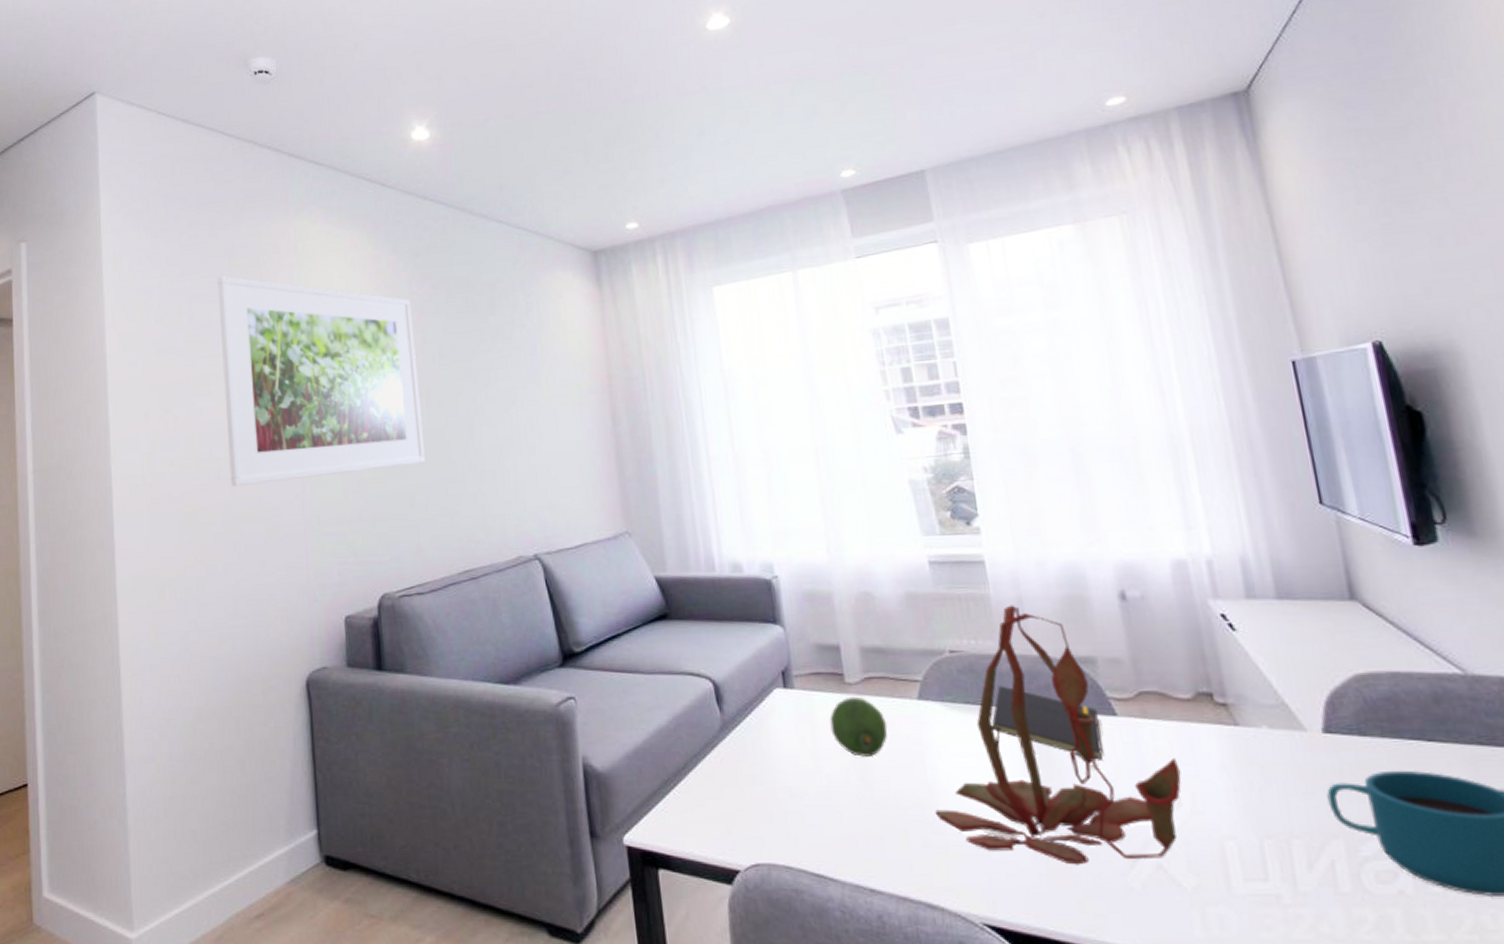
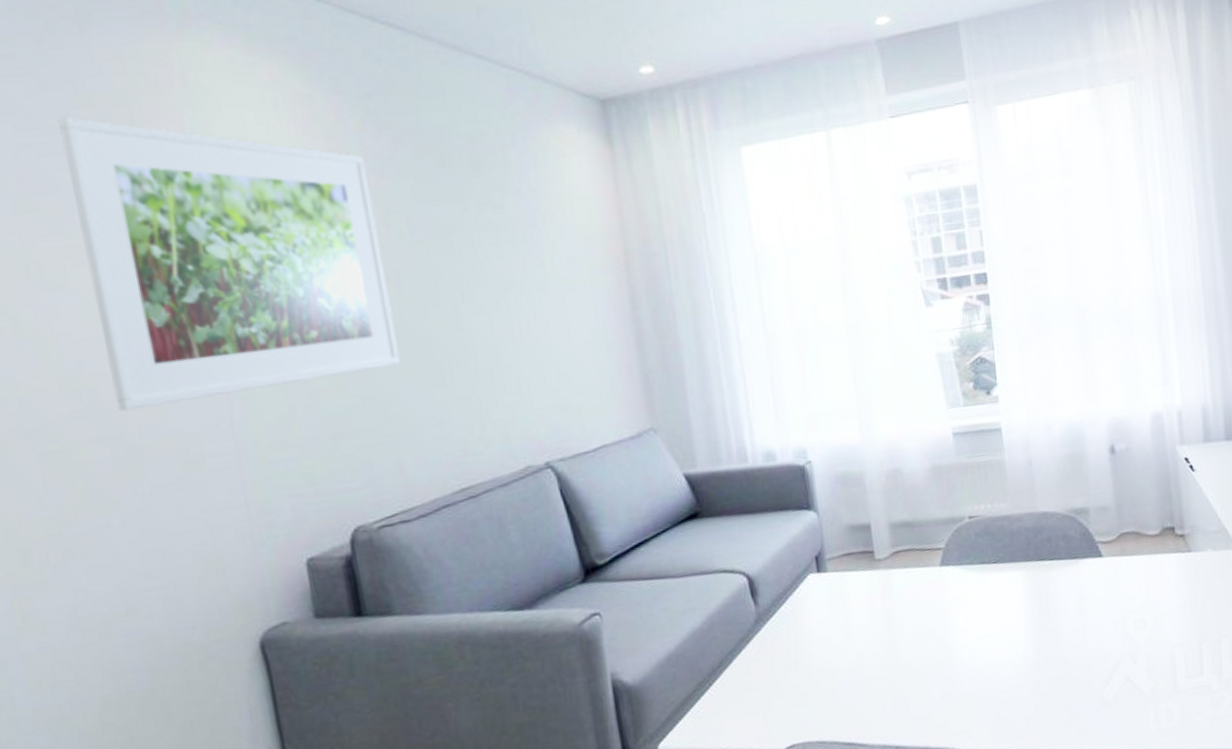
fruit: present [829,696,888,757] -> none [860,571,914,628]
plant: present [935,605,1182,865] -> none [953,467,1148,692]
notepad: present [991,685,1103,760] -> none [1002,543,1090,601]

